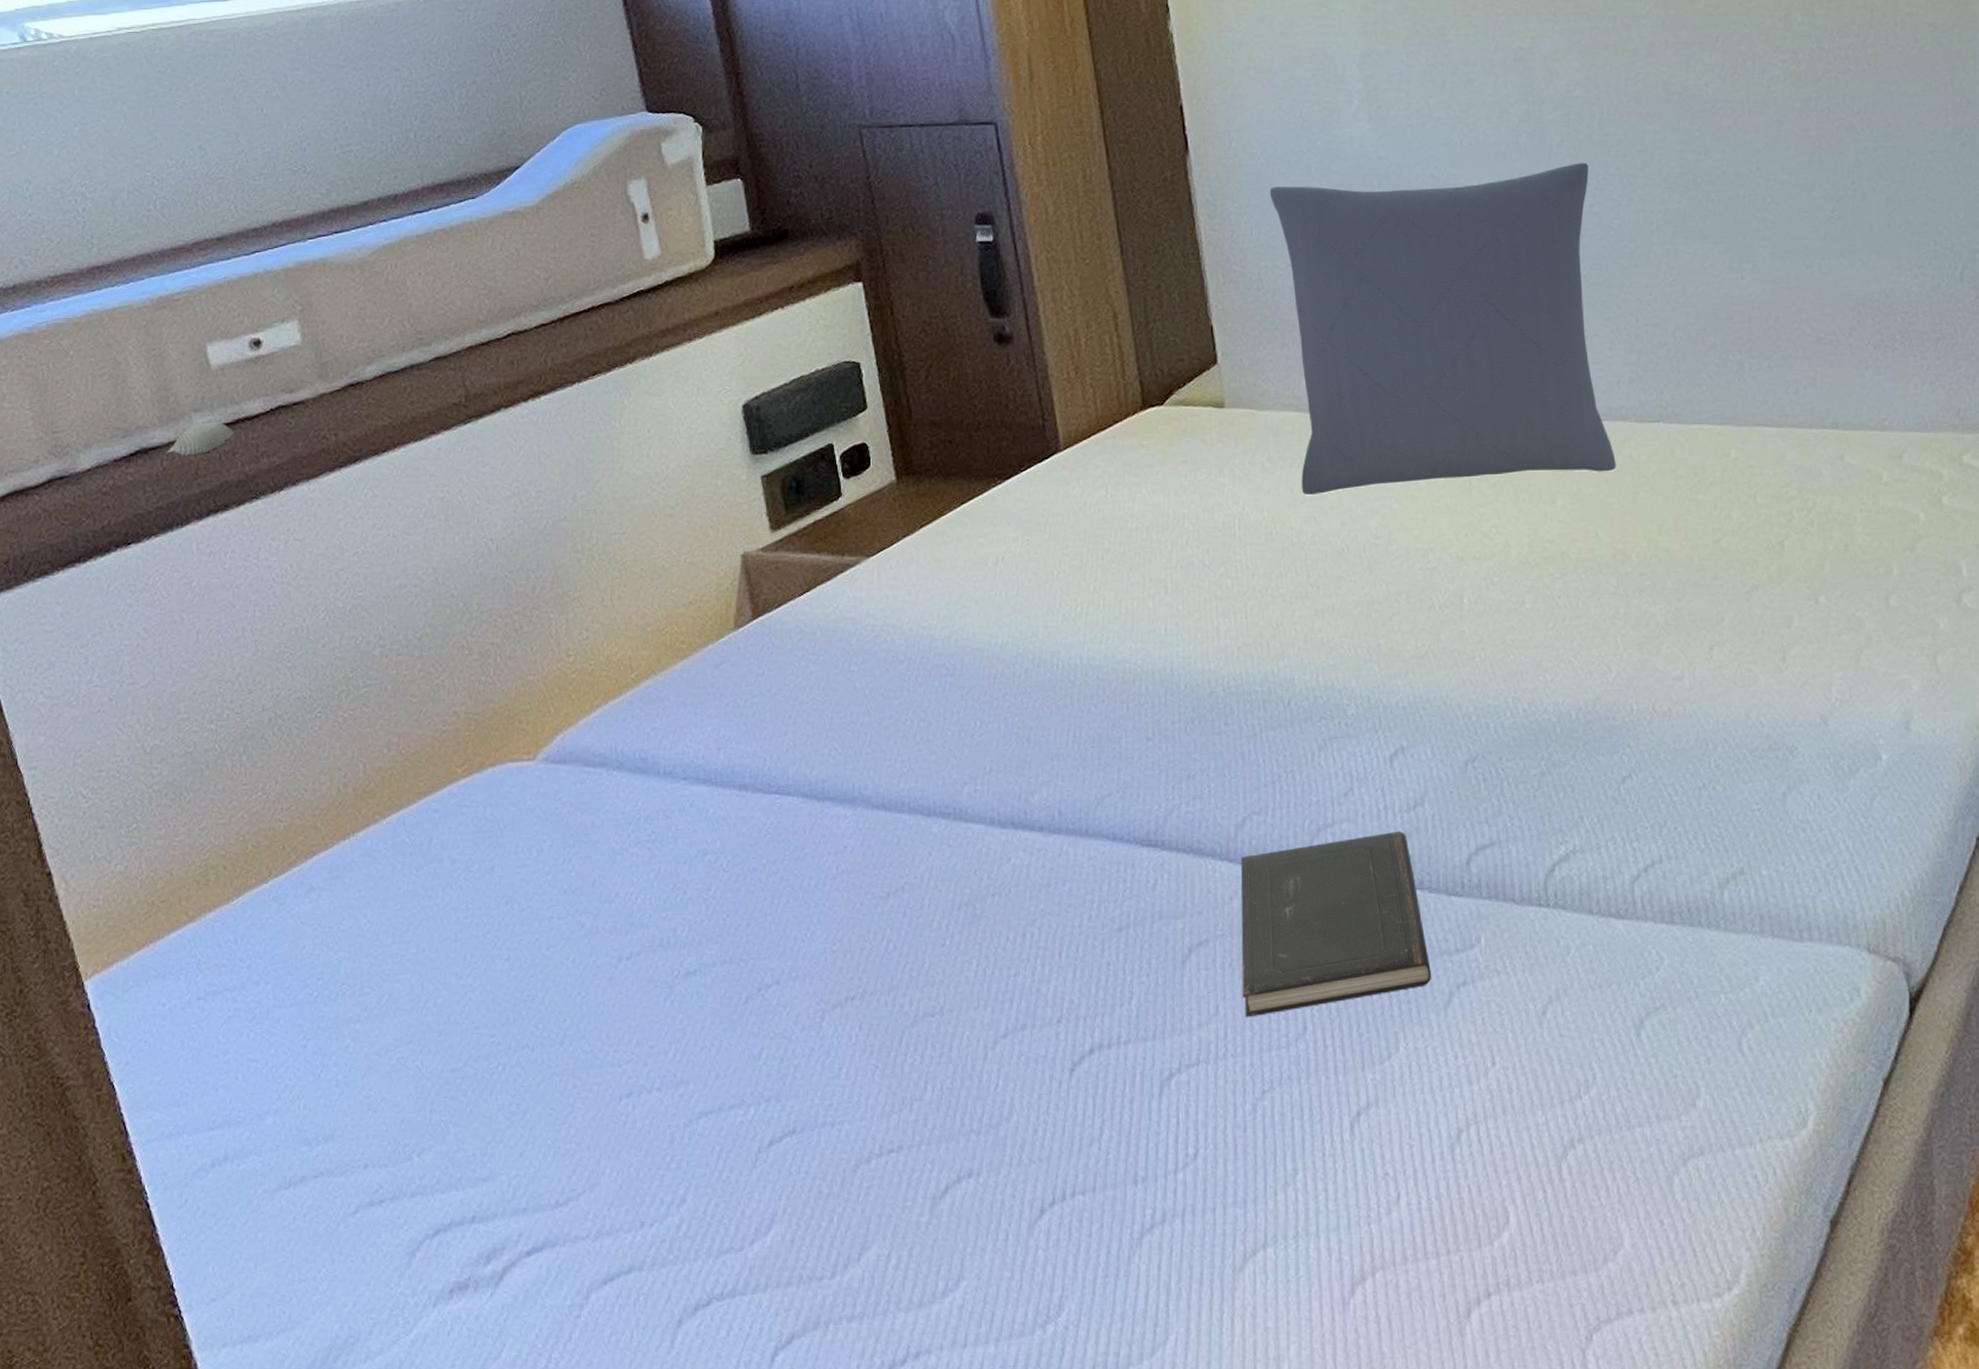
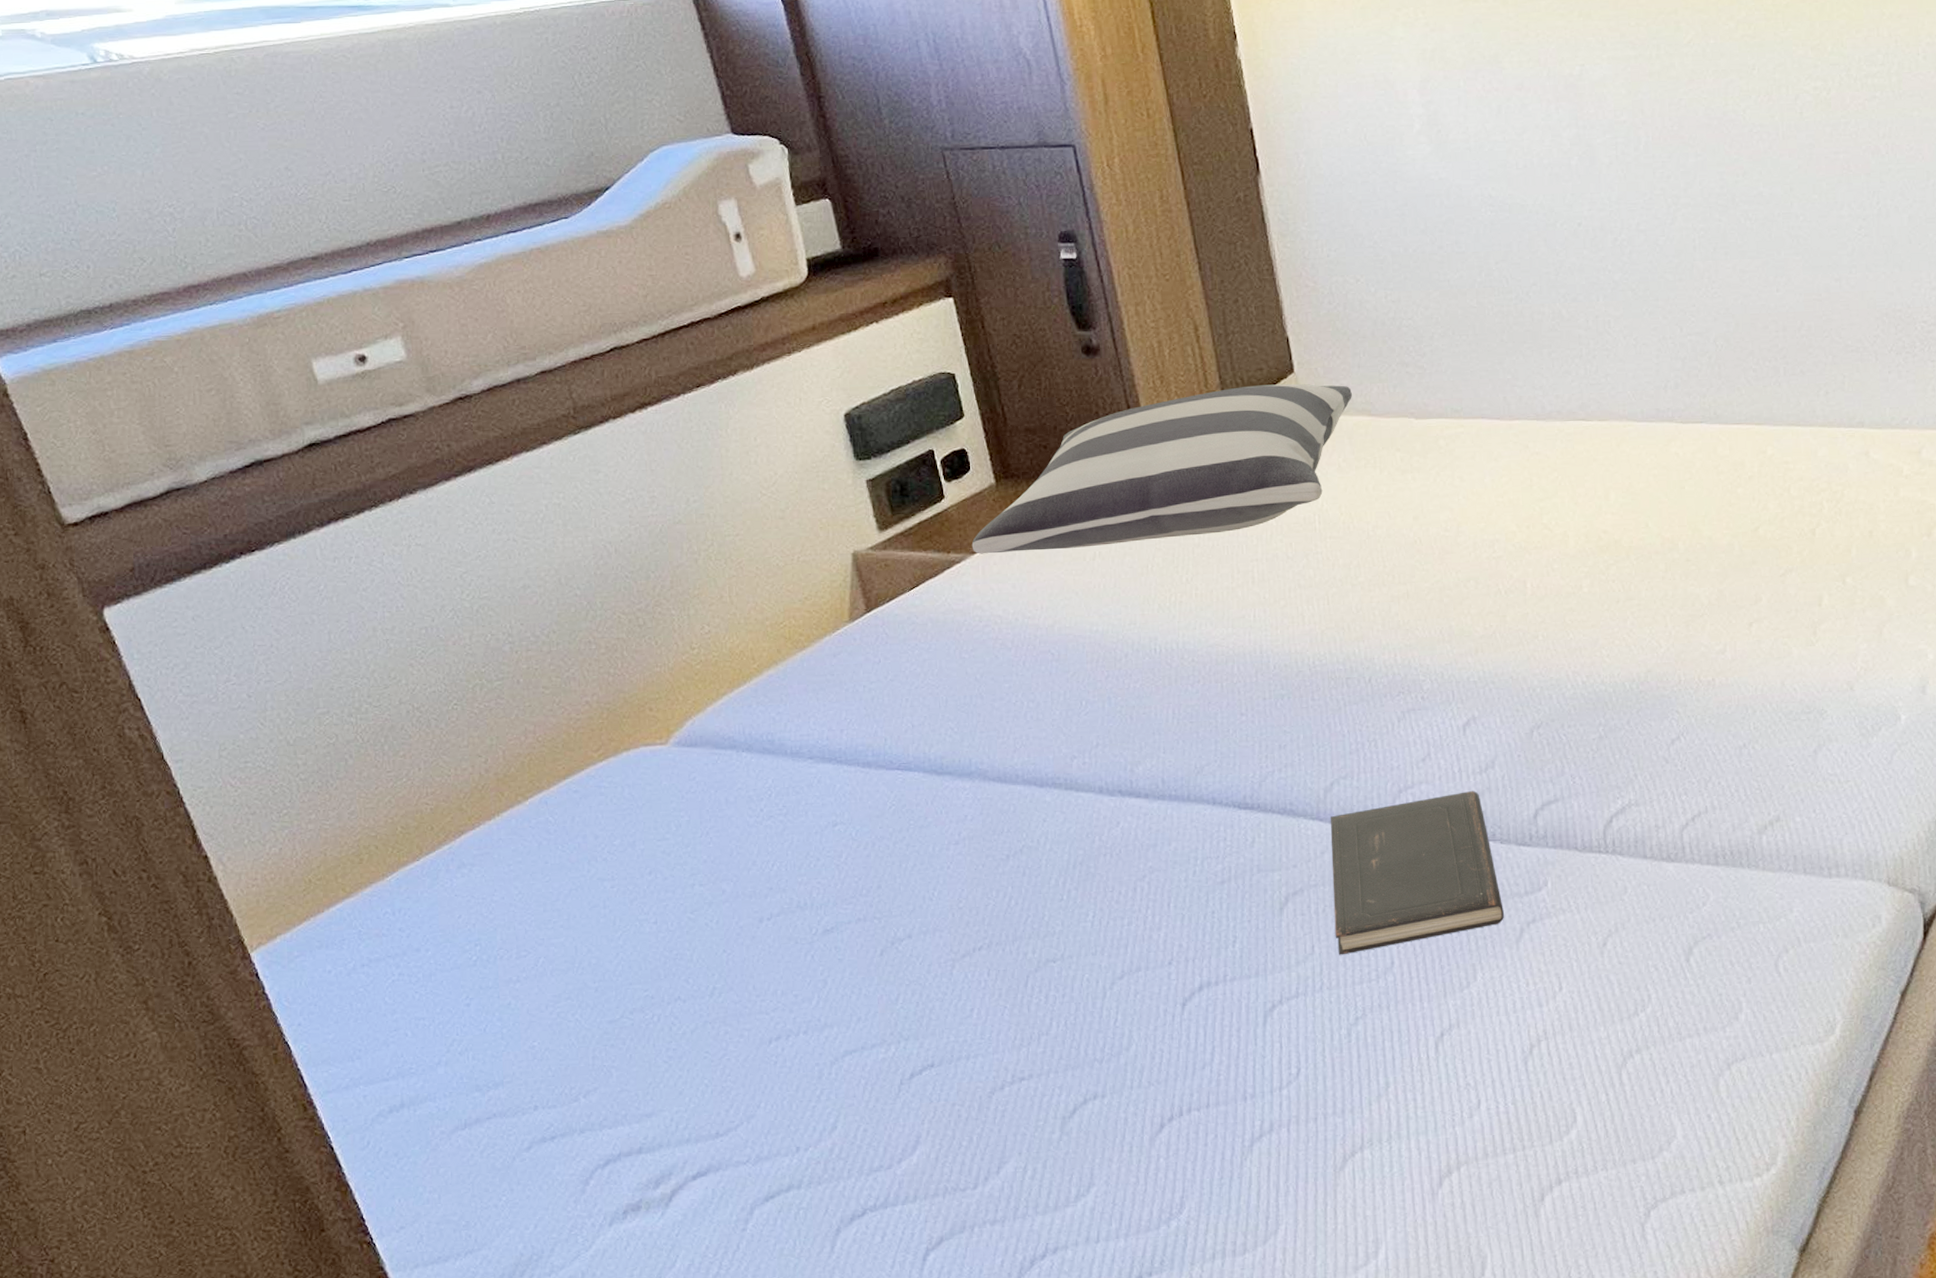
seashell: present [167,422,235,456] -> none [282,434,348,467]
pillow: none [867,375,1279,558] -> present [971,383,1352,554]
pillow: present [1269,162,1616,496] -> none [1338,183,1664,493]

